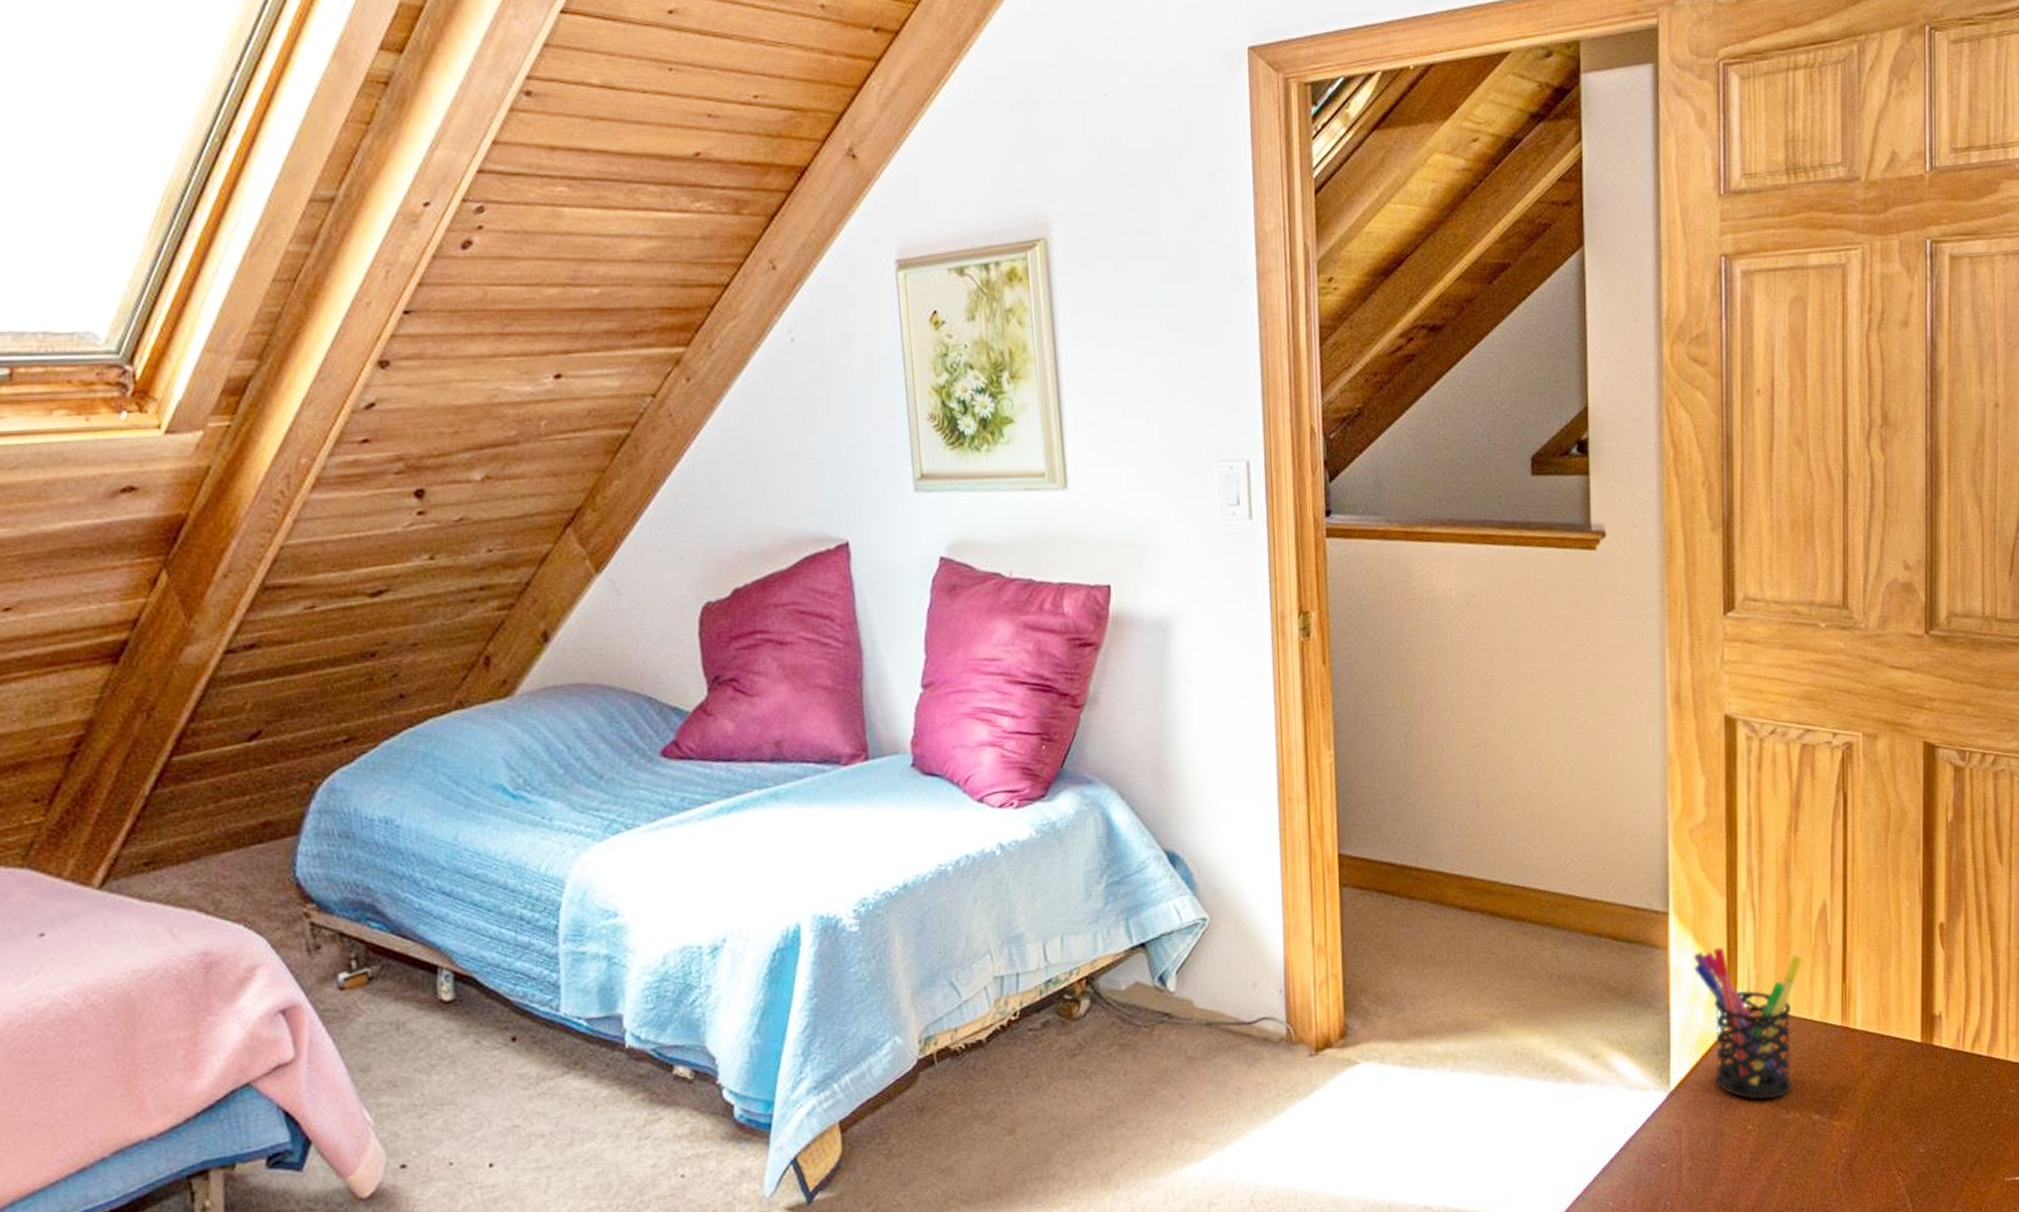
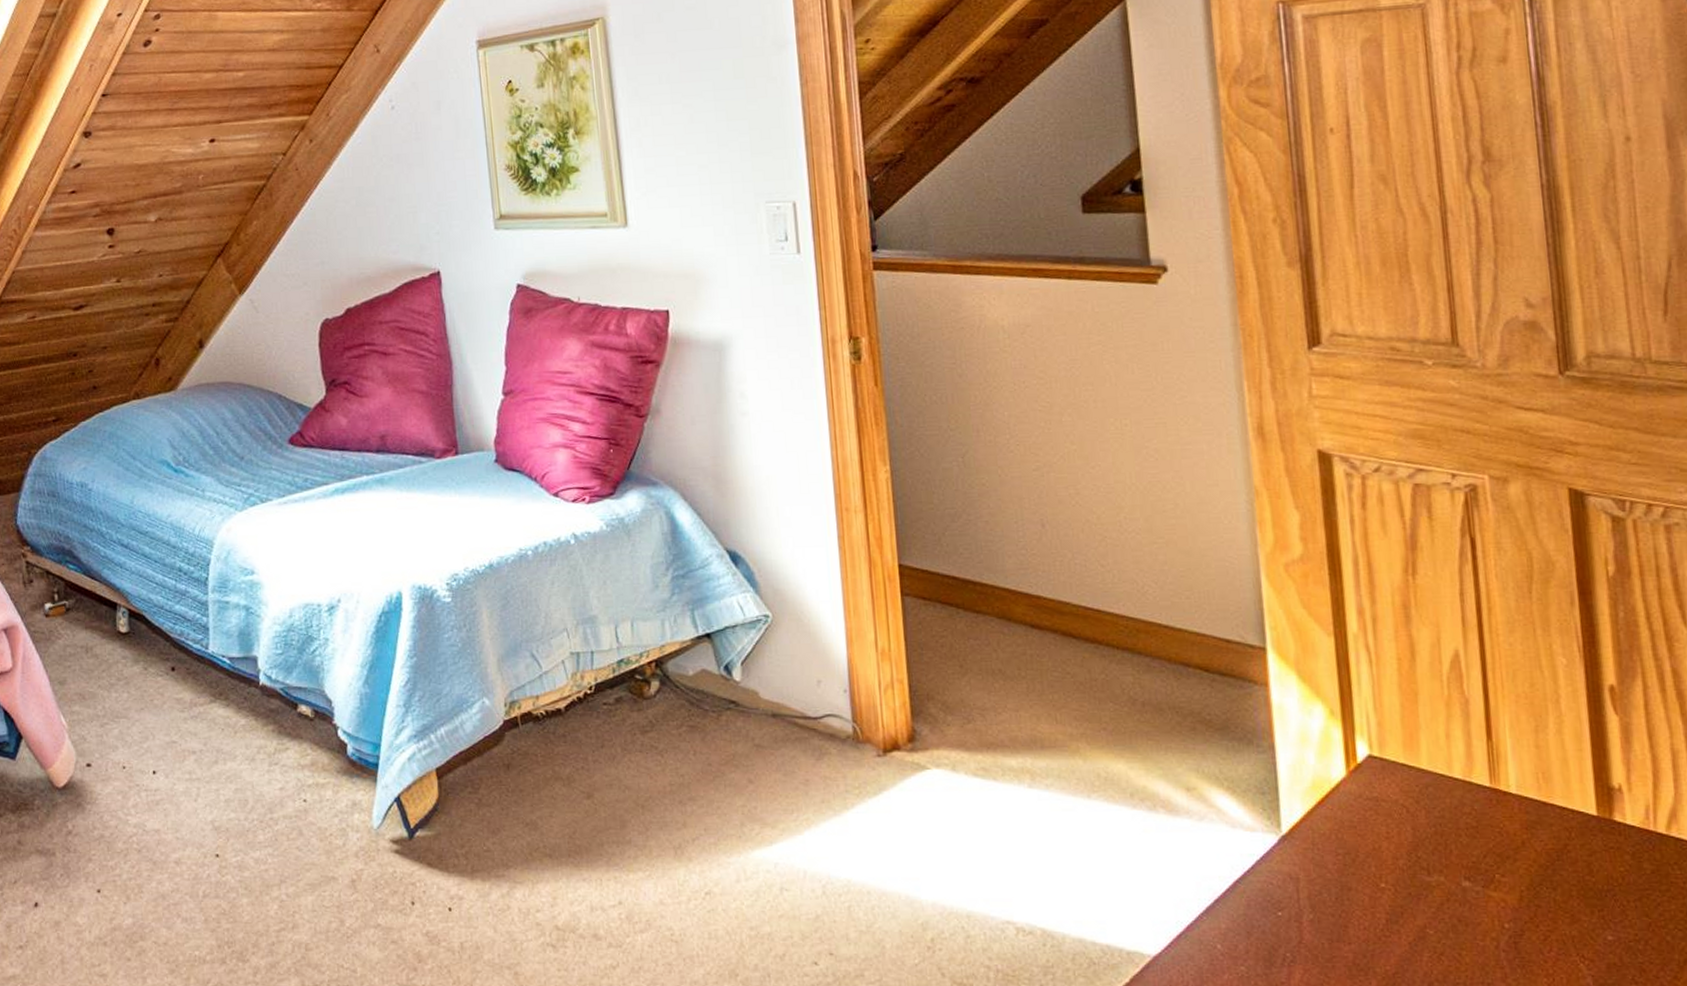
pen holder: present [1693,947,1802,1100] -> none [1299,689,1434,858]

